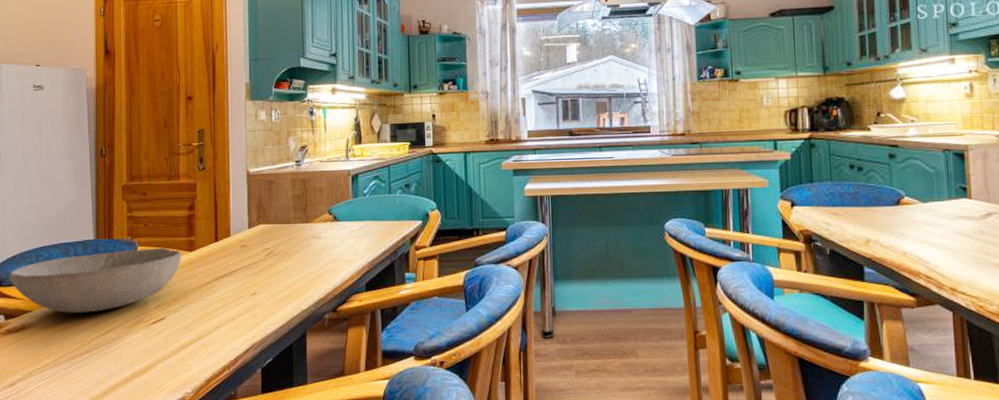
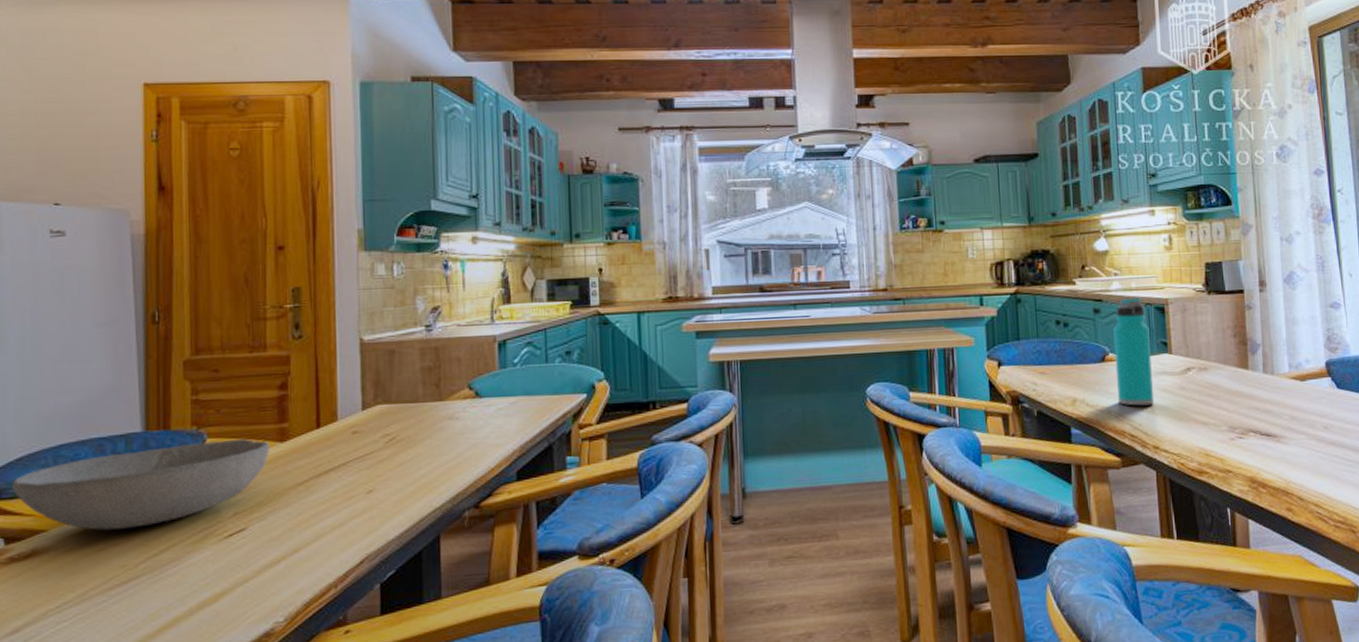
water bottle: none [909,143,952,249] -> present [1113,297,1155,406]

